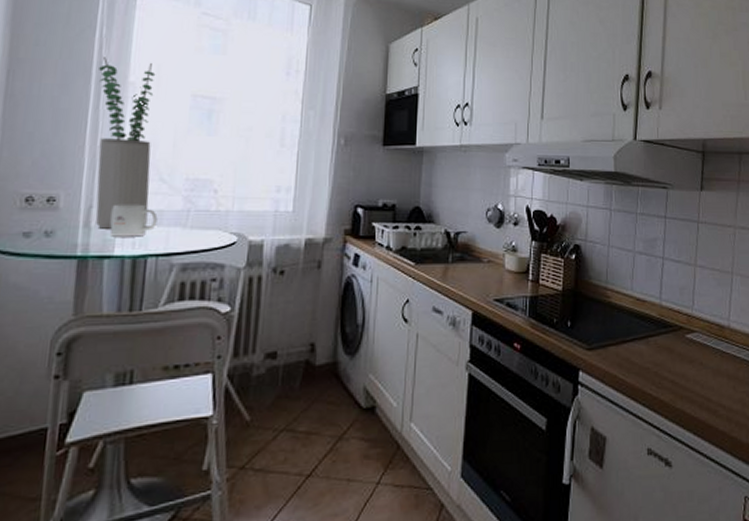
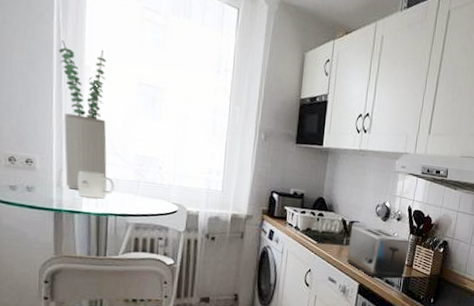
toaster: none [454,237,534,302] -> present [346,225,411,279]

